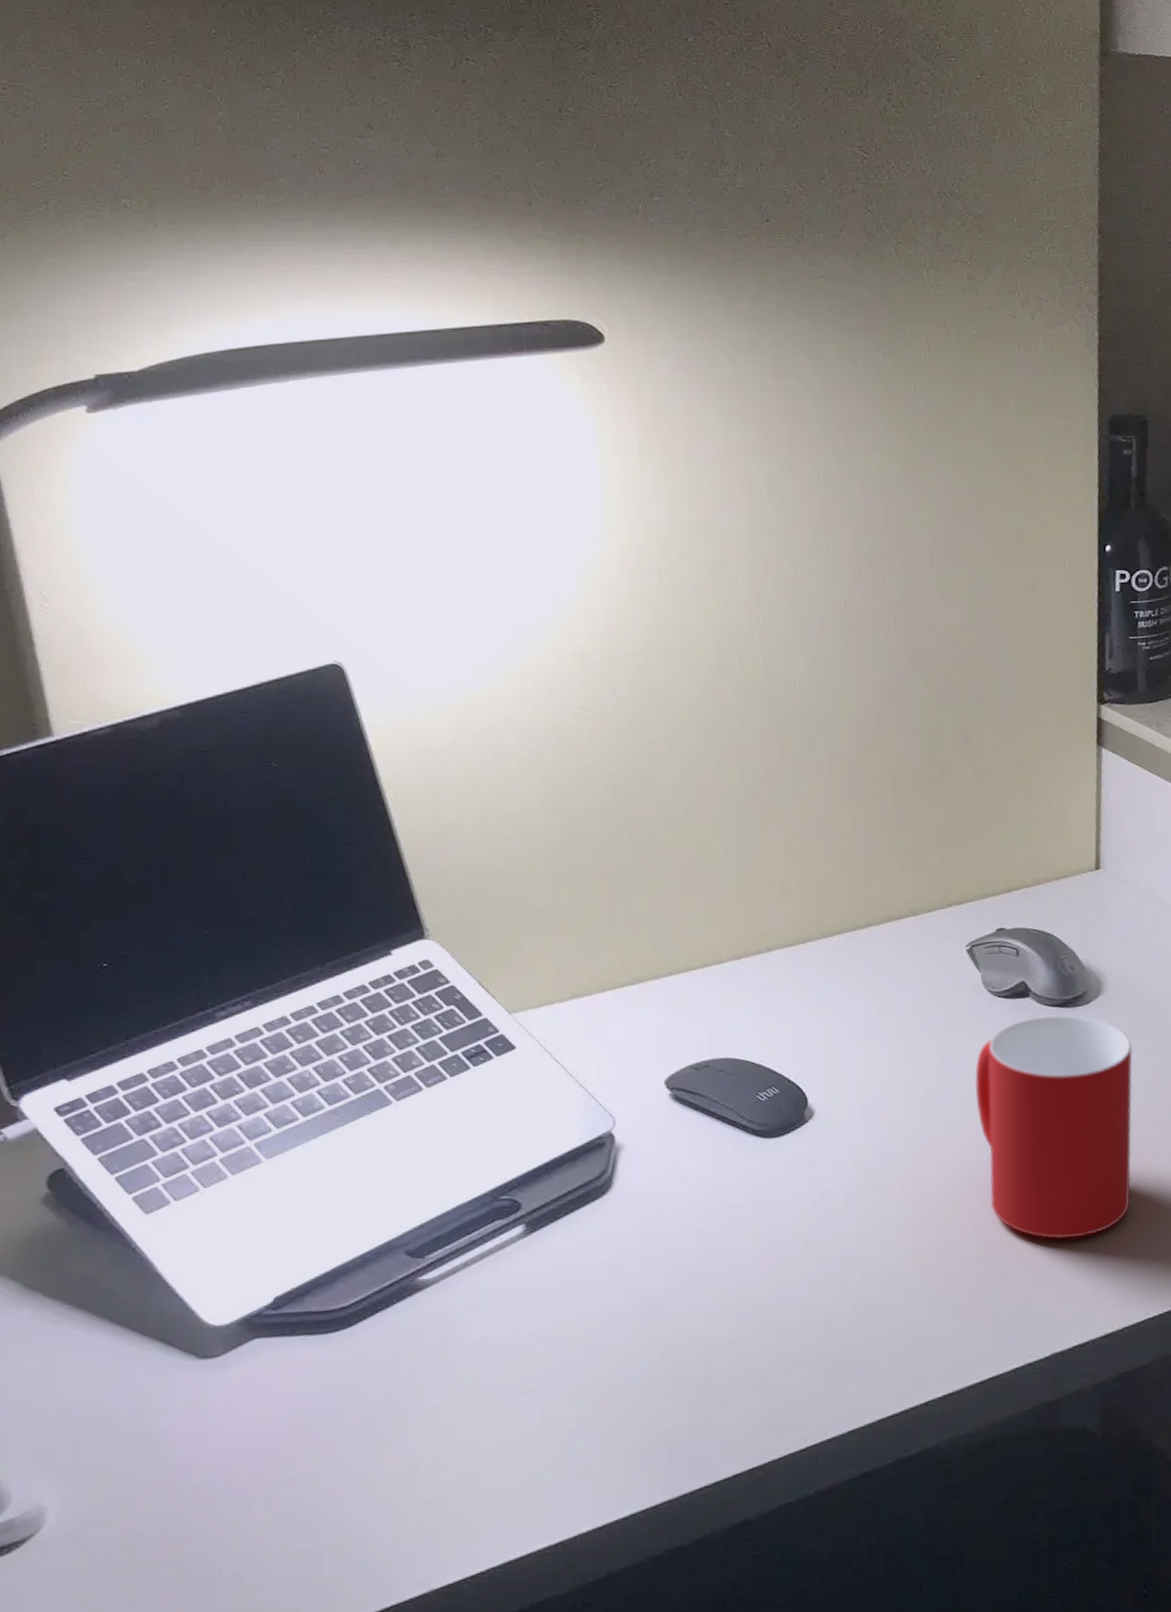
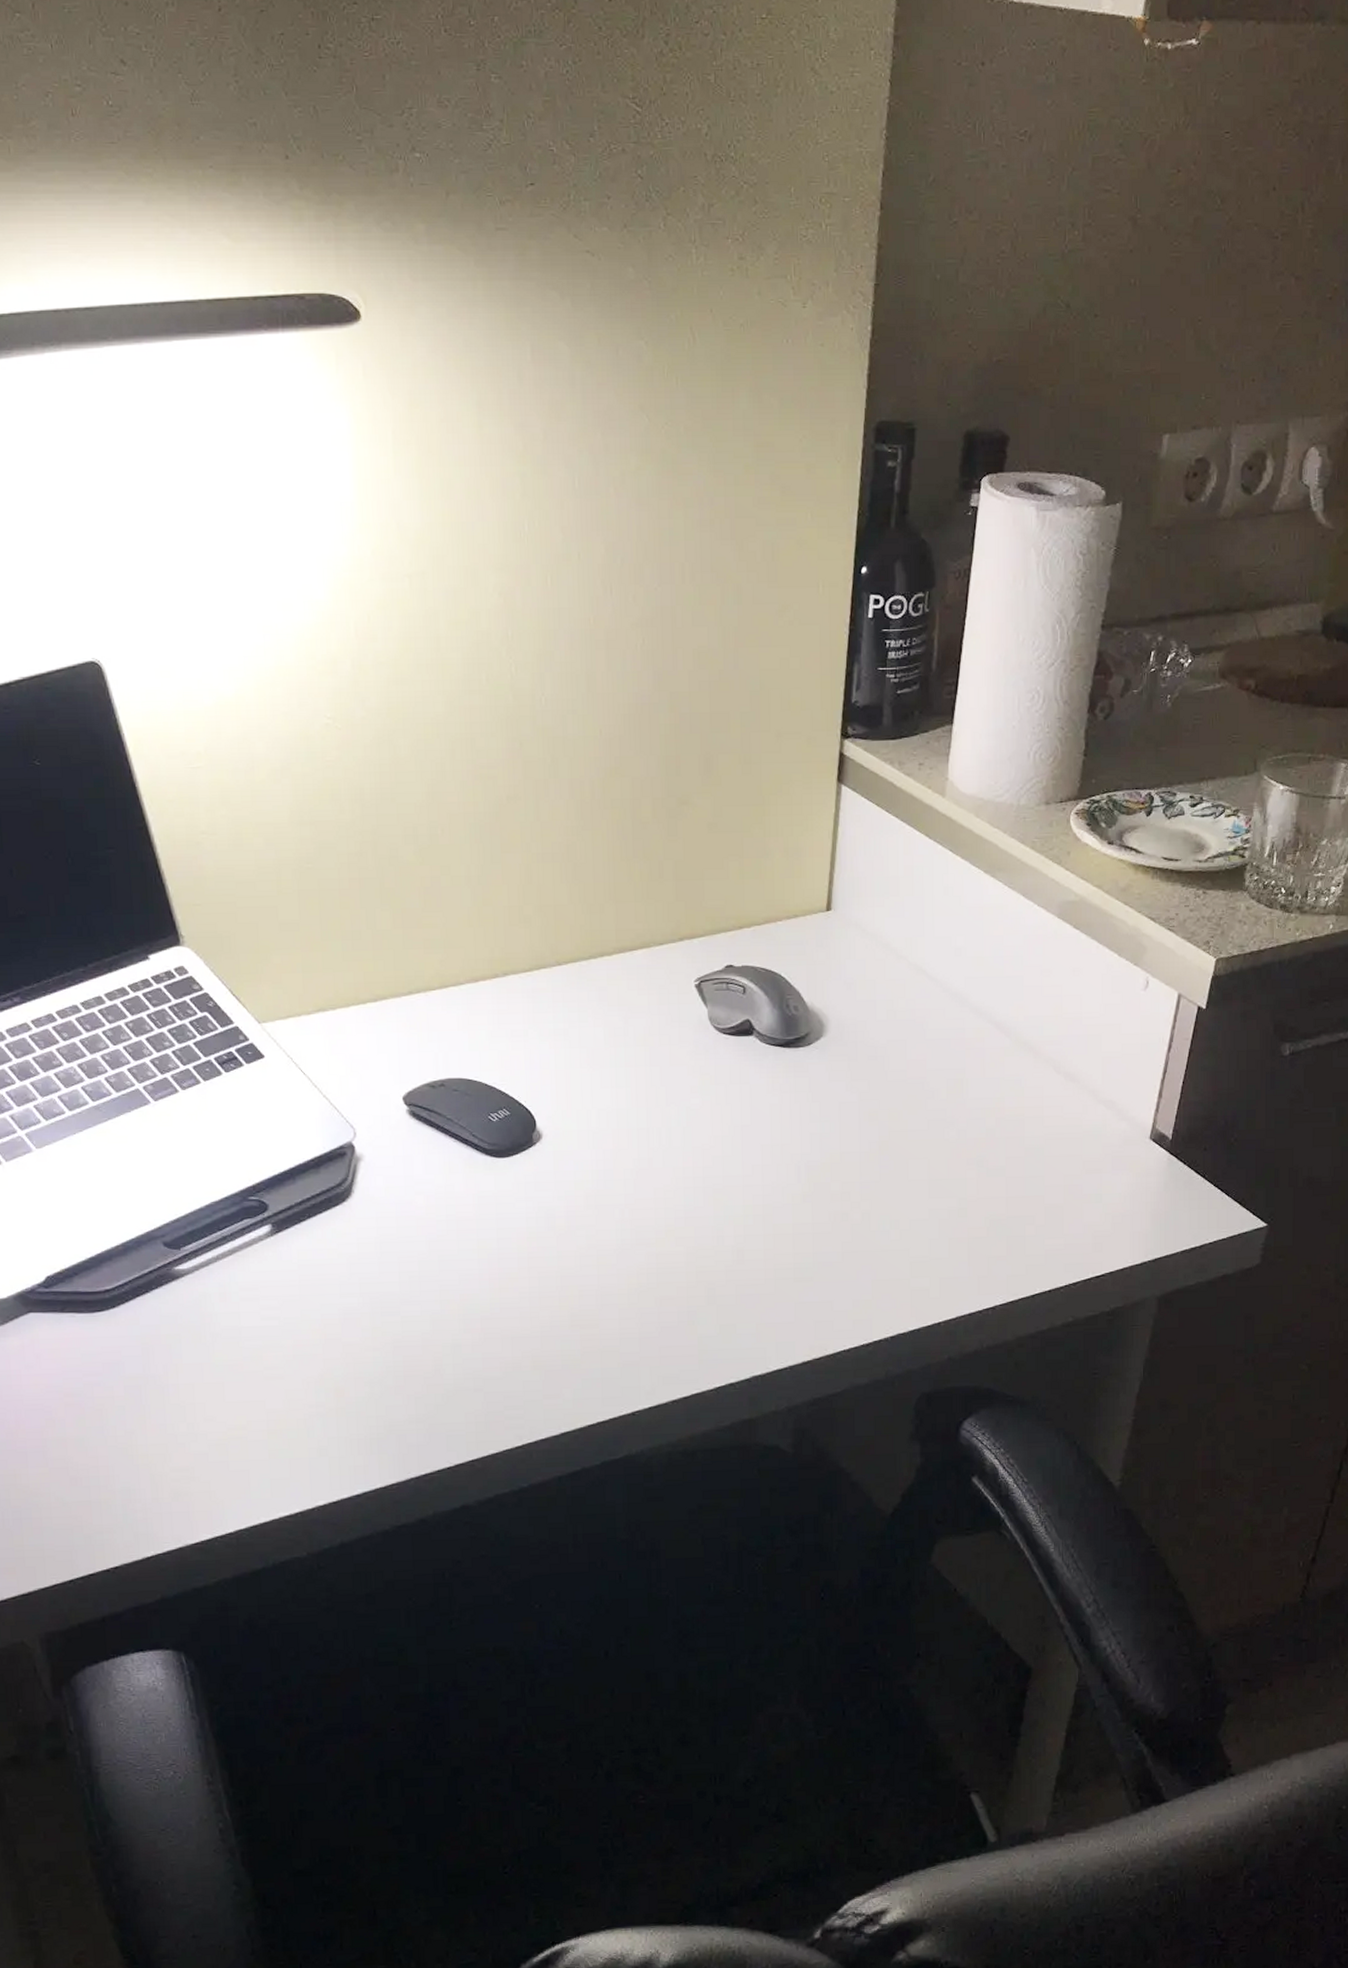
cup: present [974,1015,1133,1240] -> none [695,1054,849,1271]

